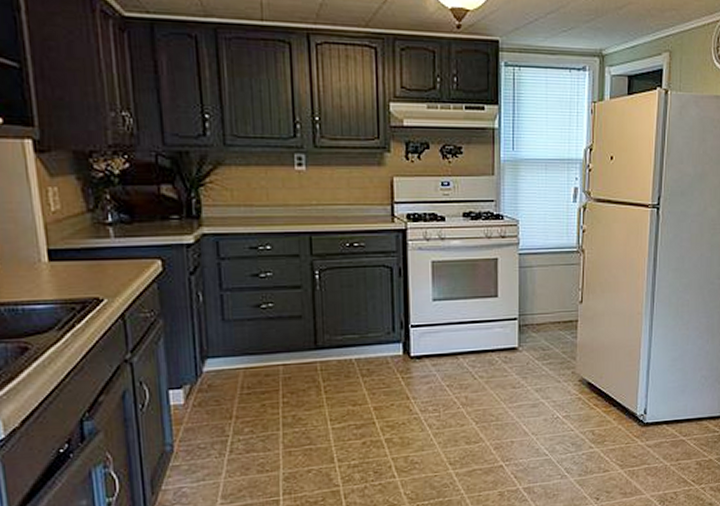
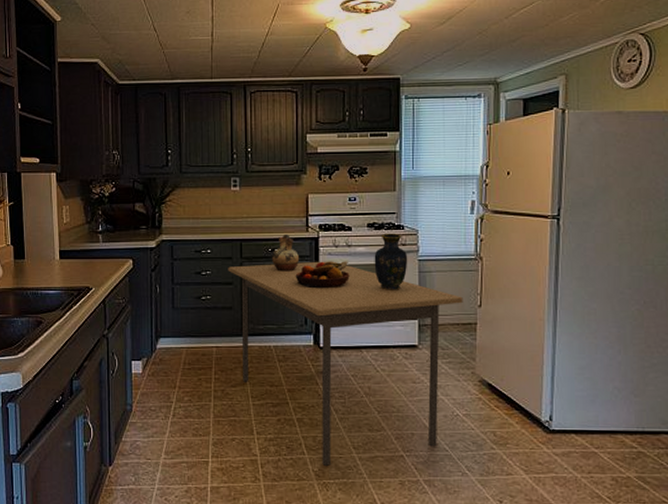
dining table: none [294,257,564,487] -> present [228,261,463,466]
ceramic pitcher: none [350,226,383,271] -> present [272,235,299,272]
fruit bowl: none [379,256,444,290] -> present [295,261,350,289]
vase: none [470,223,508,289] -> present [374,233,408,290]

